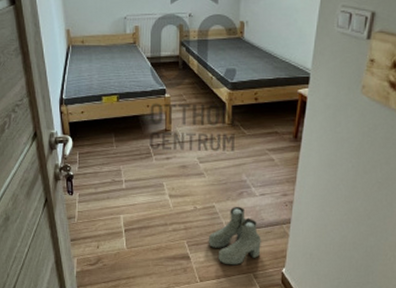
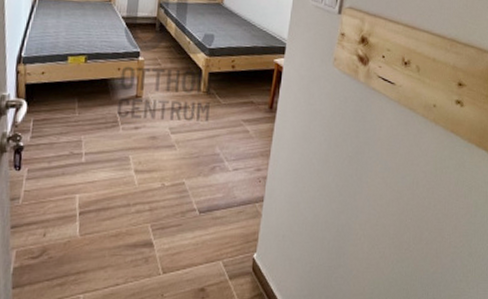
boots: present [208,206,261,266] -> none [174,182,233,252]

